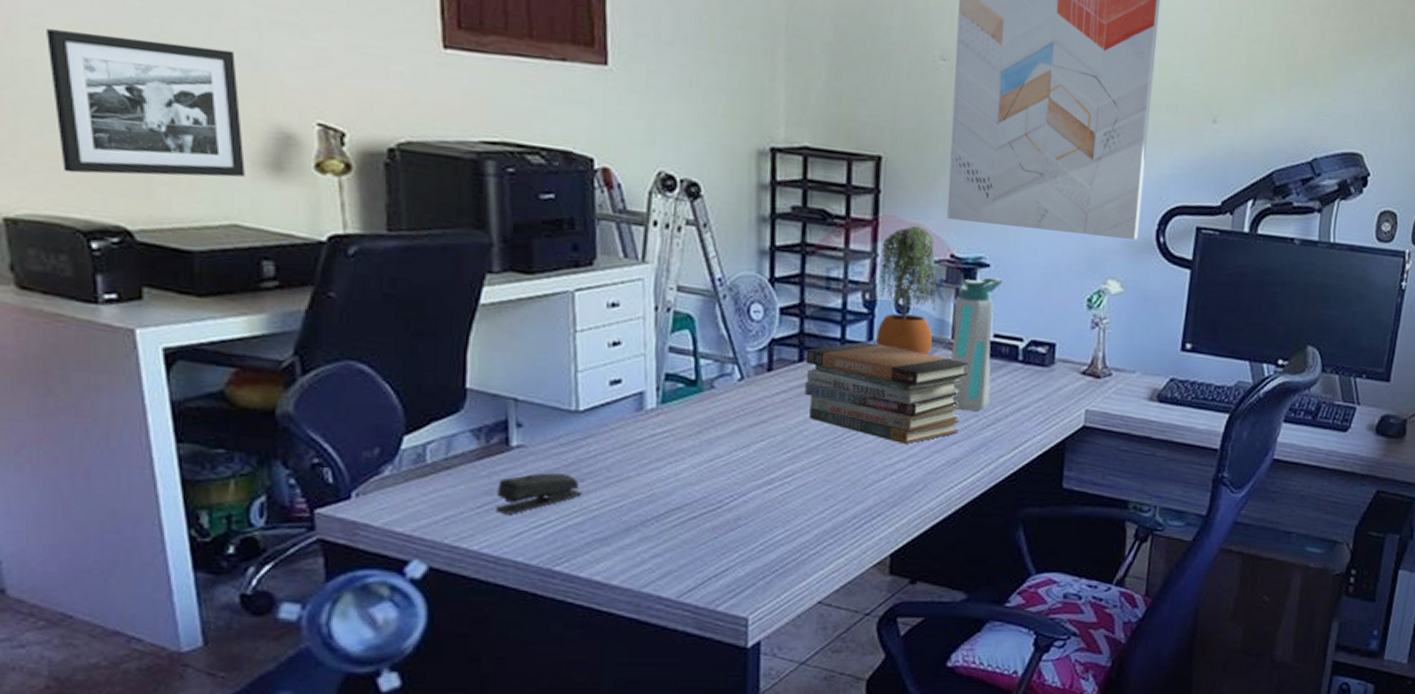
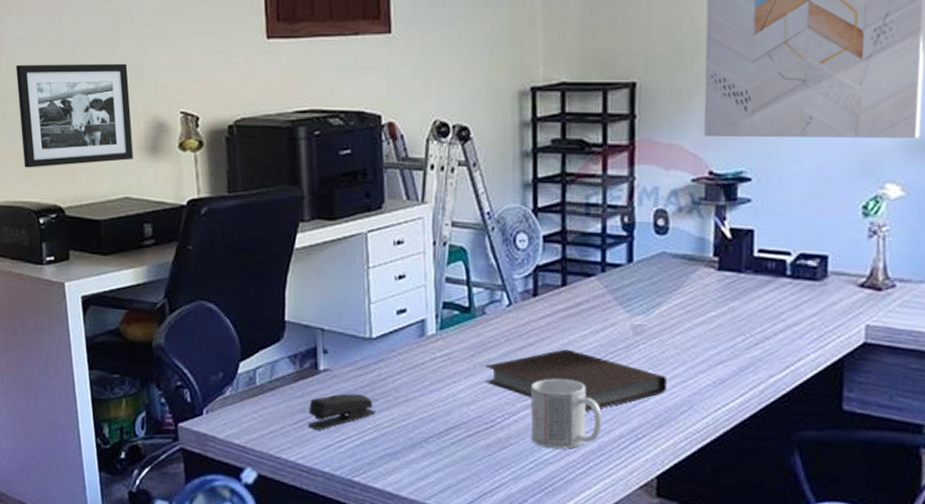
notebook: none [712,427,903,491] -> present [485,349,667,412]
mug: none [762,457,838,530] -> present [531,378,603,449]
book stack: present [805,342,970,445] -> none [568,264,734,365]
potted plant: present [875,225,937,355] -> none [635,146,696,274]
water bottle: present [951,277,1003,411] -> none [713,191,766,330]

